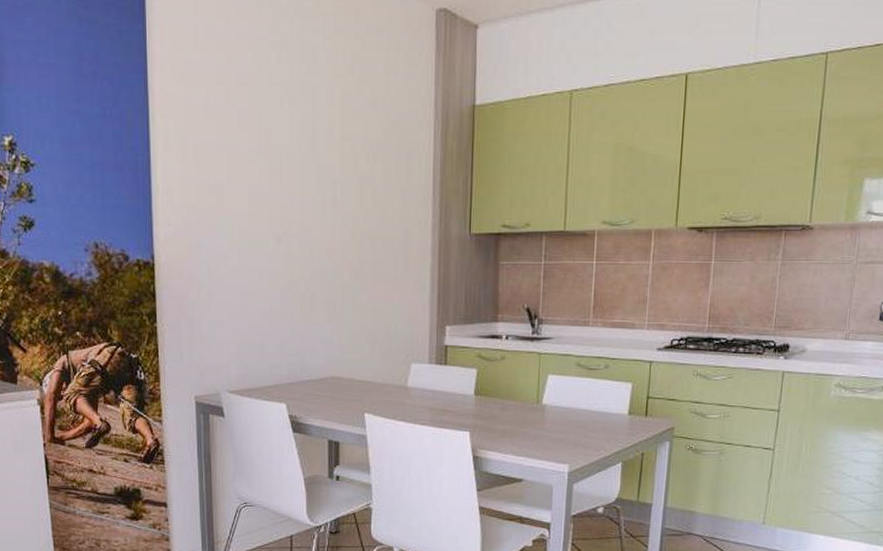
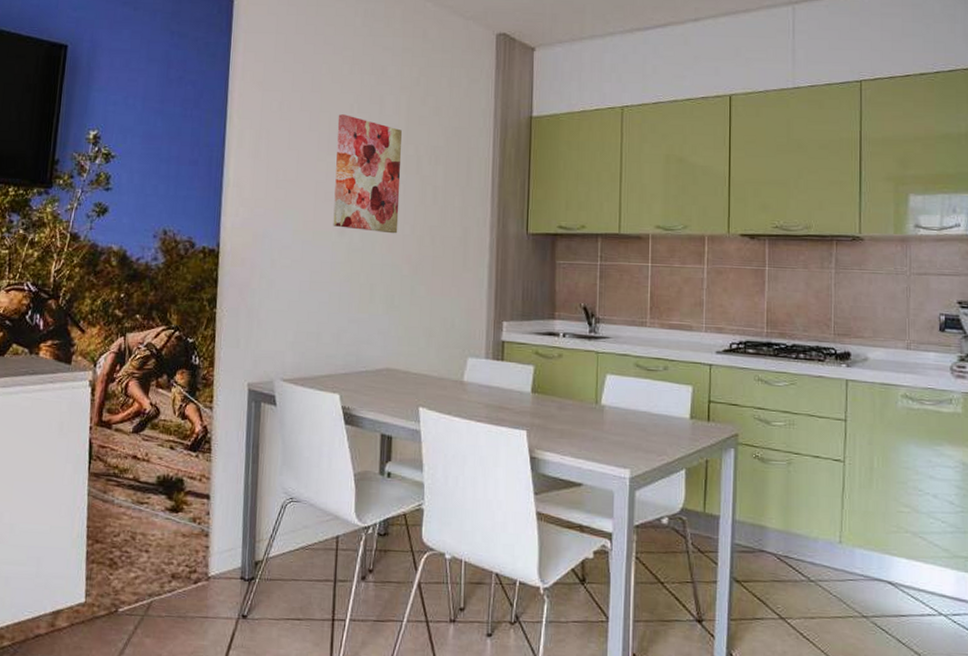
wall art: none [268,109,338,239] -> present [333,114,402,234]

